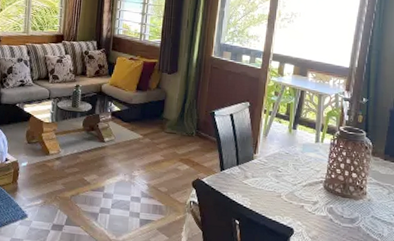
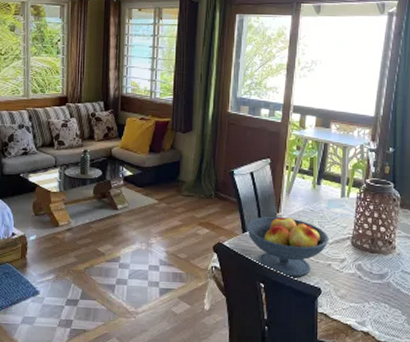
fruit bowl: none [224,156,303,216] -> present [246,215,329,277]

